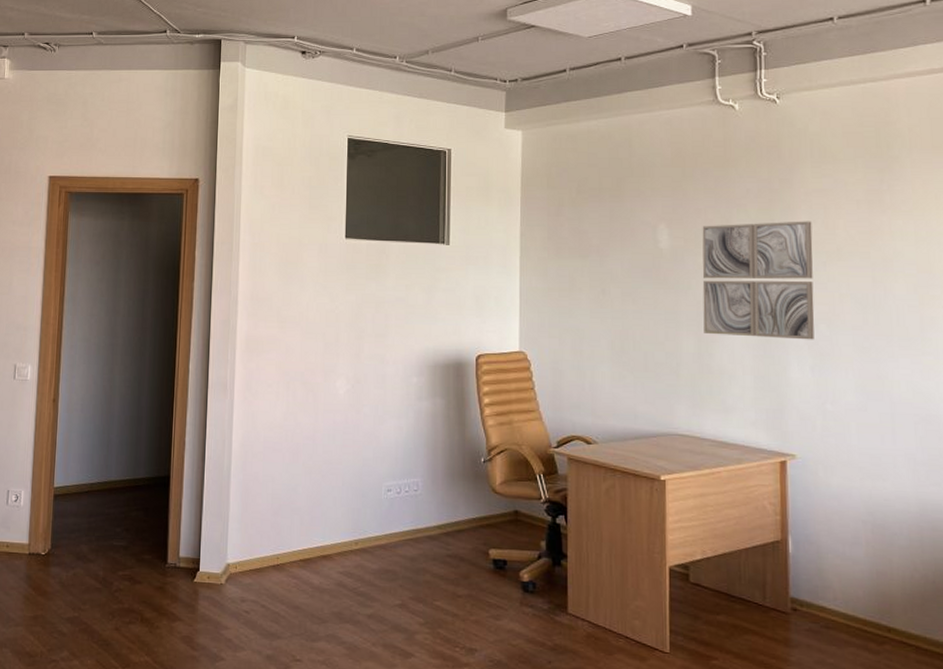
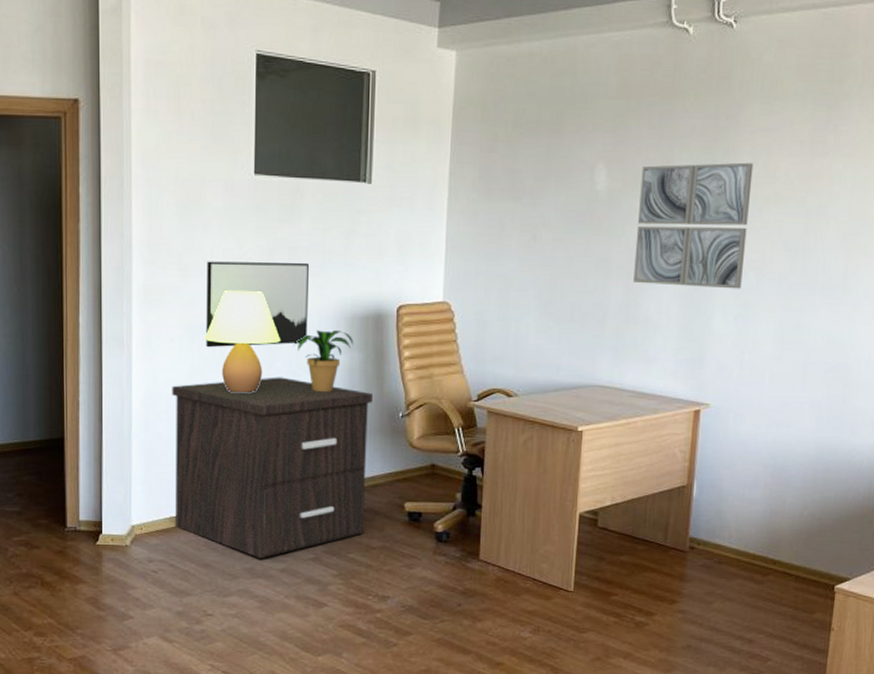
nightstand: none [267,421,455,602] -> present [172,377,372,558]
table lamp: none [299,341,369,437] -> present [205,291,281,393]
wall art: none [300,314,394,393] -> present [206,261,309,348]
potted plant: none [380,377,436,437] -> present [293,330,354,393]

